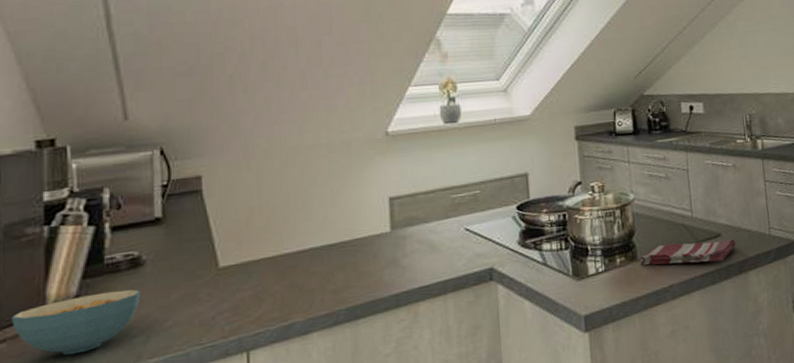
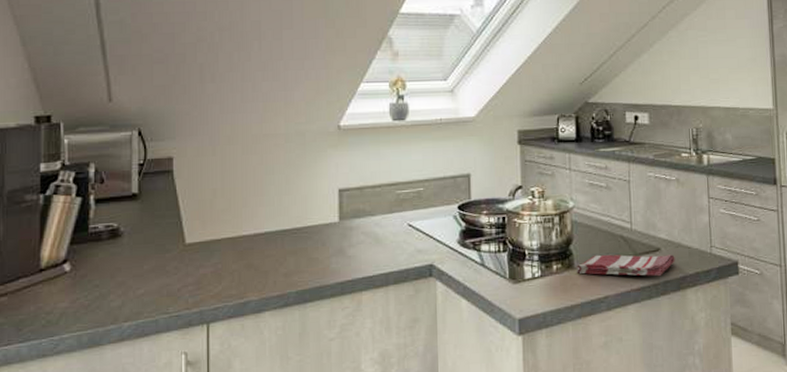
cereal bowl: present [11,289,141,356] -> none [12,257,119,313]

